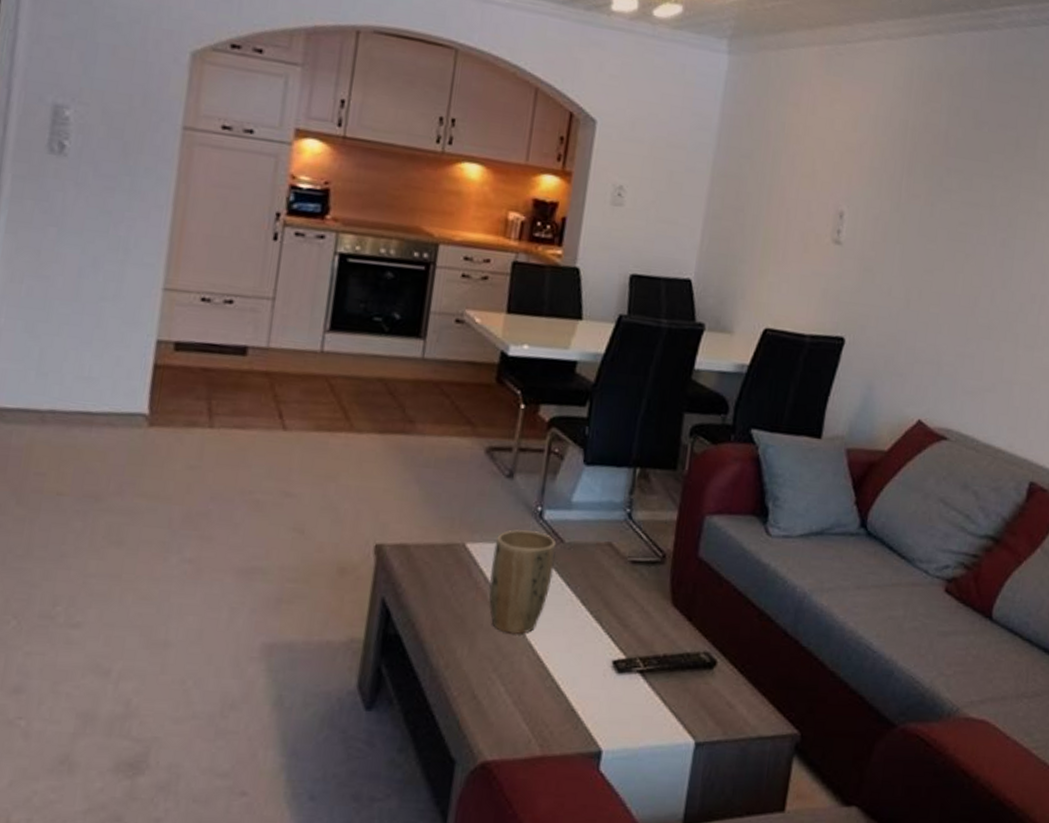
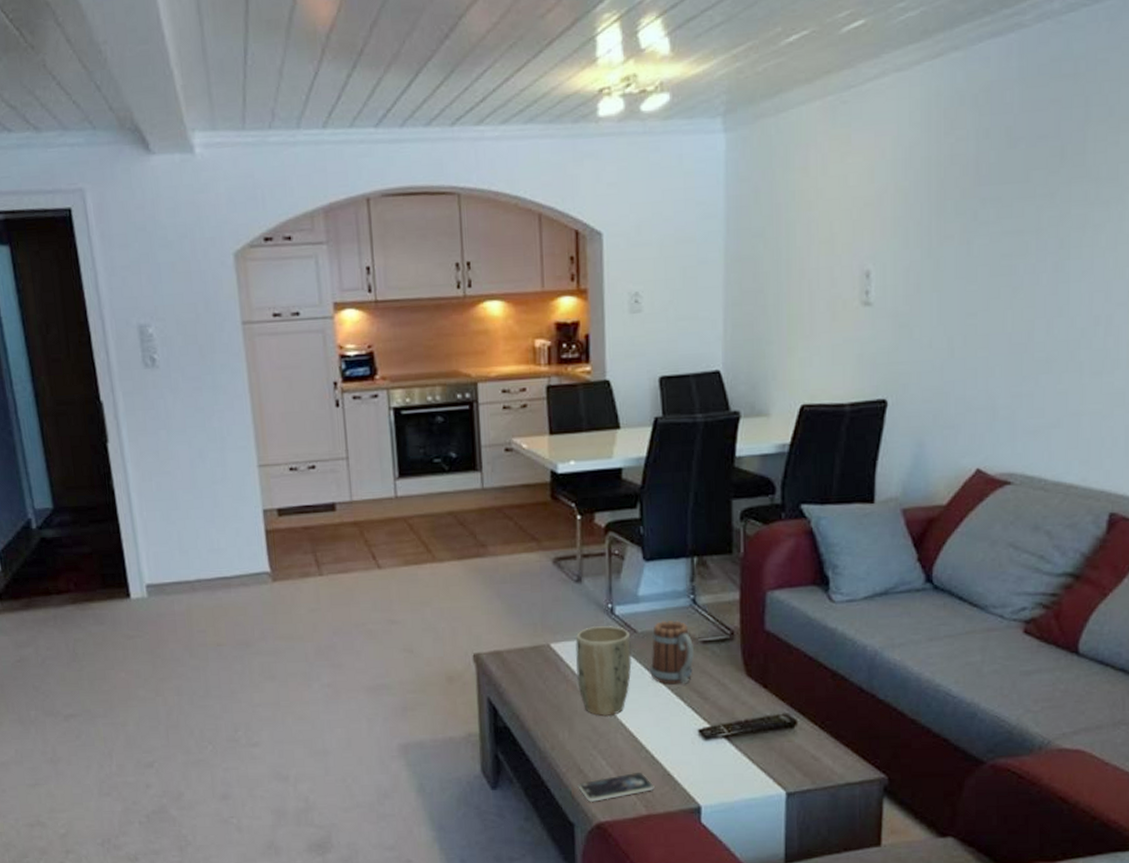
smartphone: none [467,703,555,737] -> present [577,772,655,803]
mug: none [571,532,623,607] -> present [650,620,695,685]

